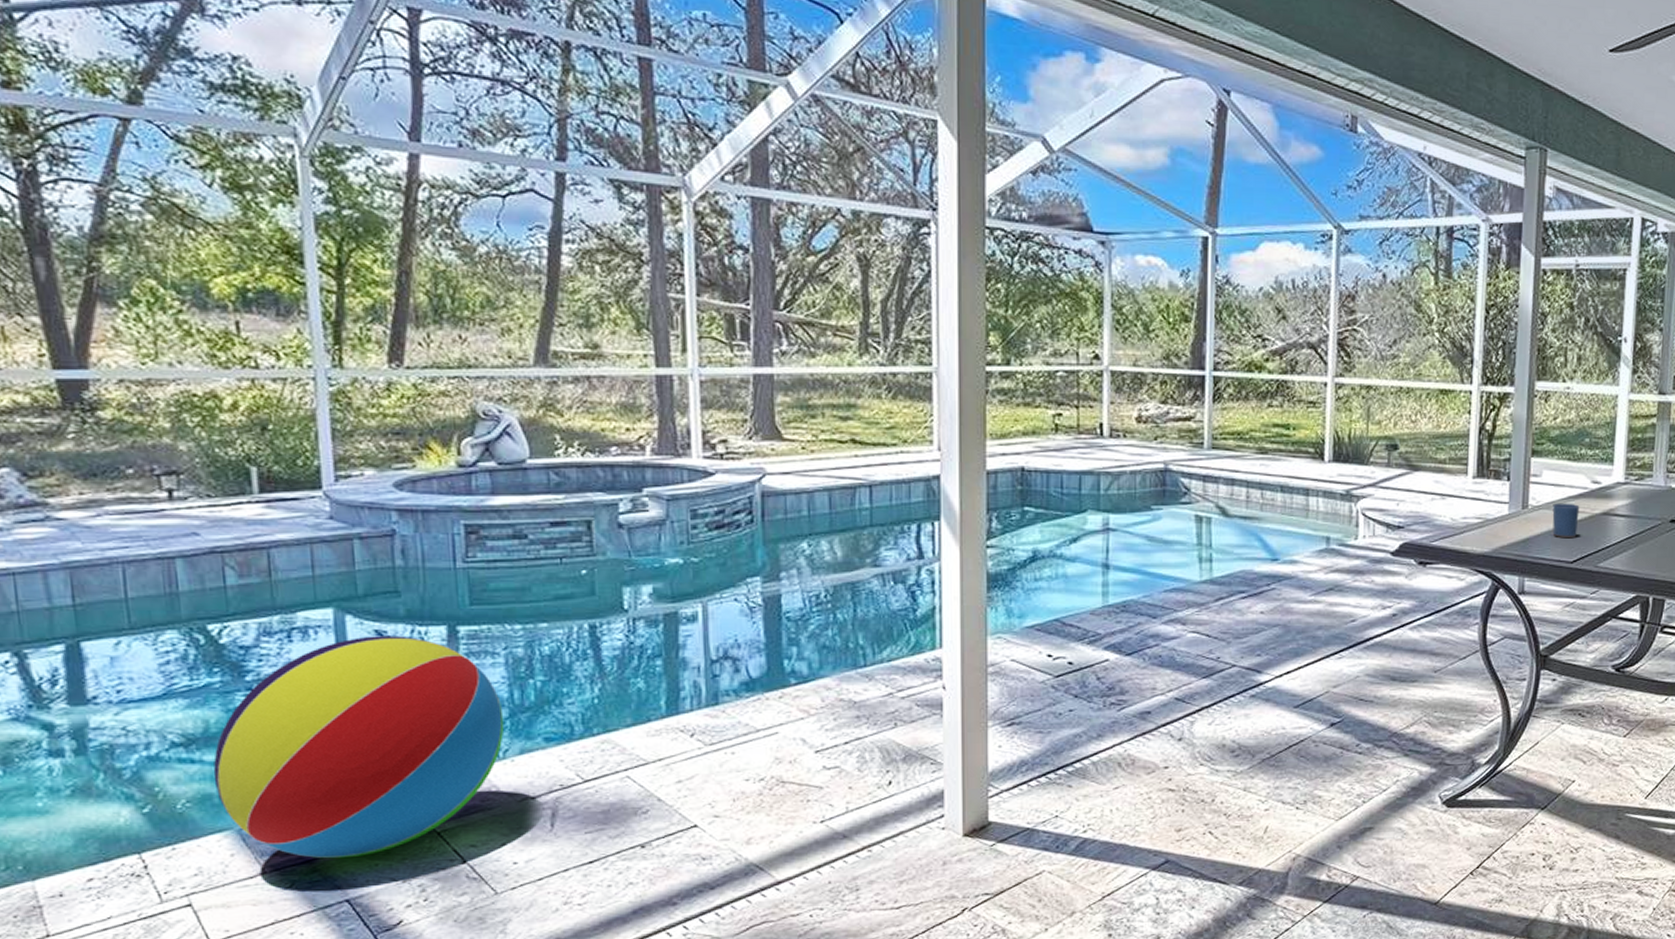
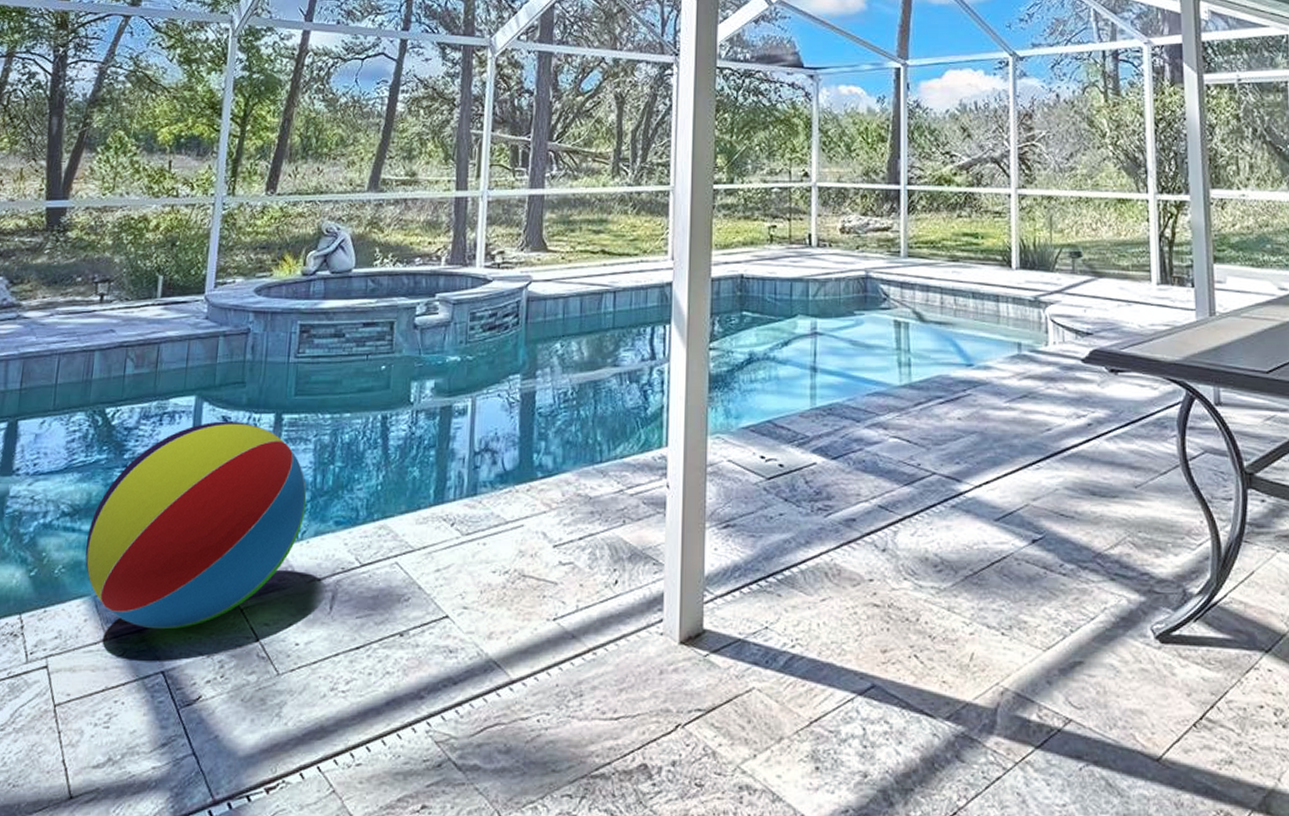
mug: present [1552,503,1580,539] -> none [1241,310,1270,347]

